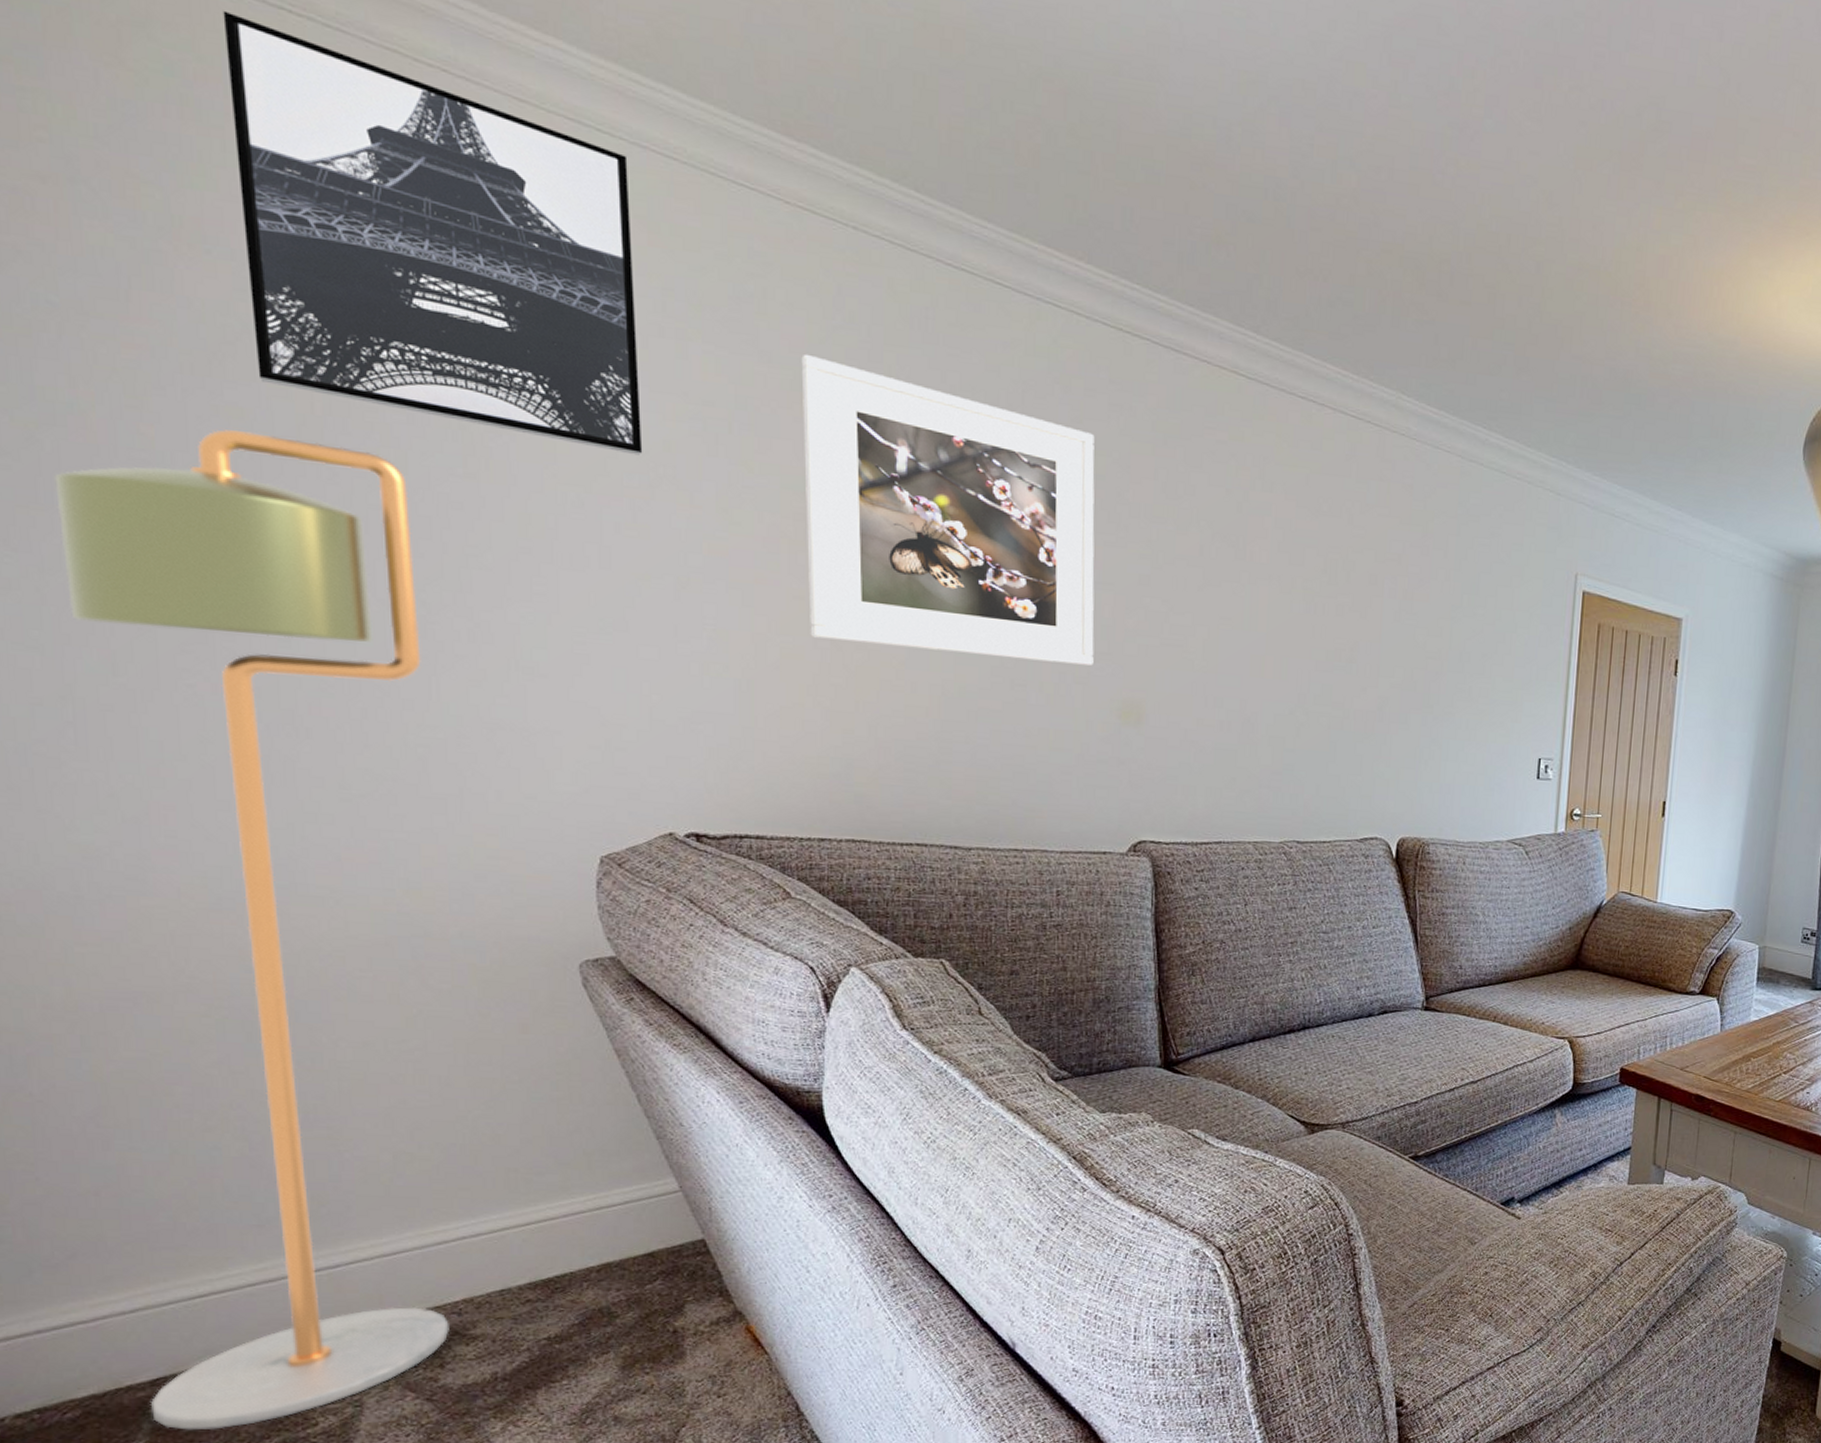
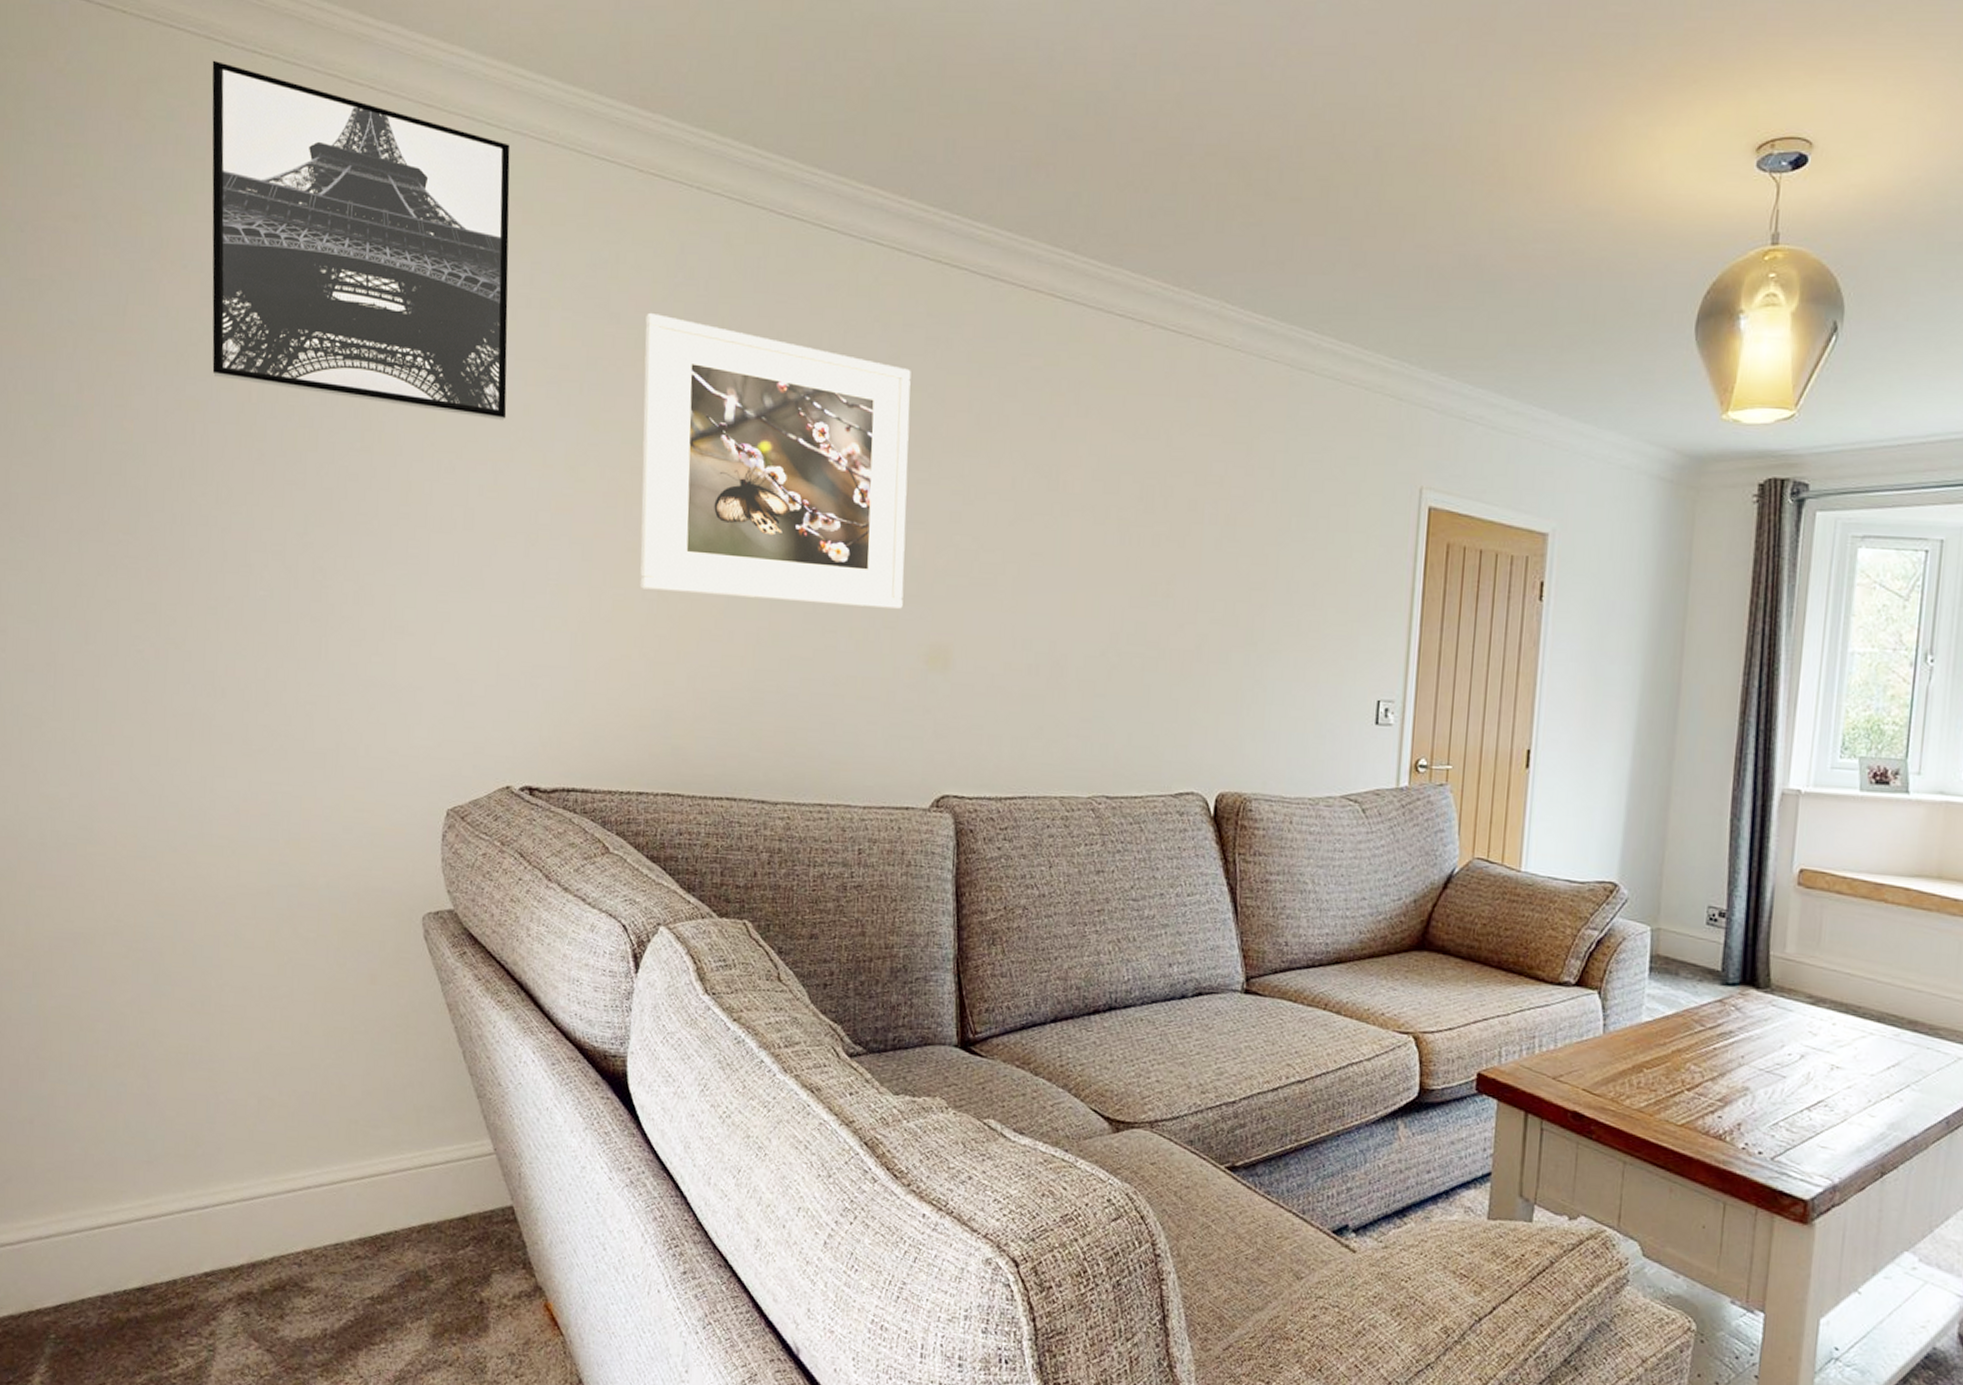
floor lamp: present [54,429,450,1430] -> none [52,421,317,1361]

